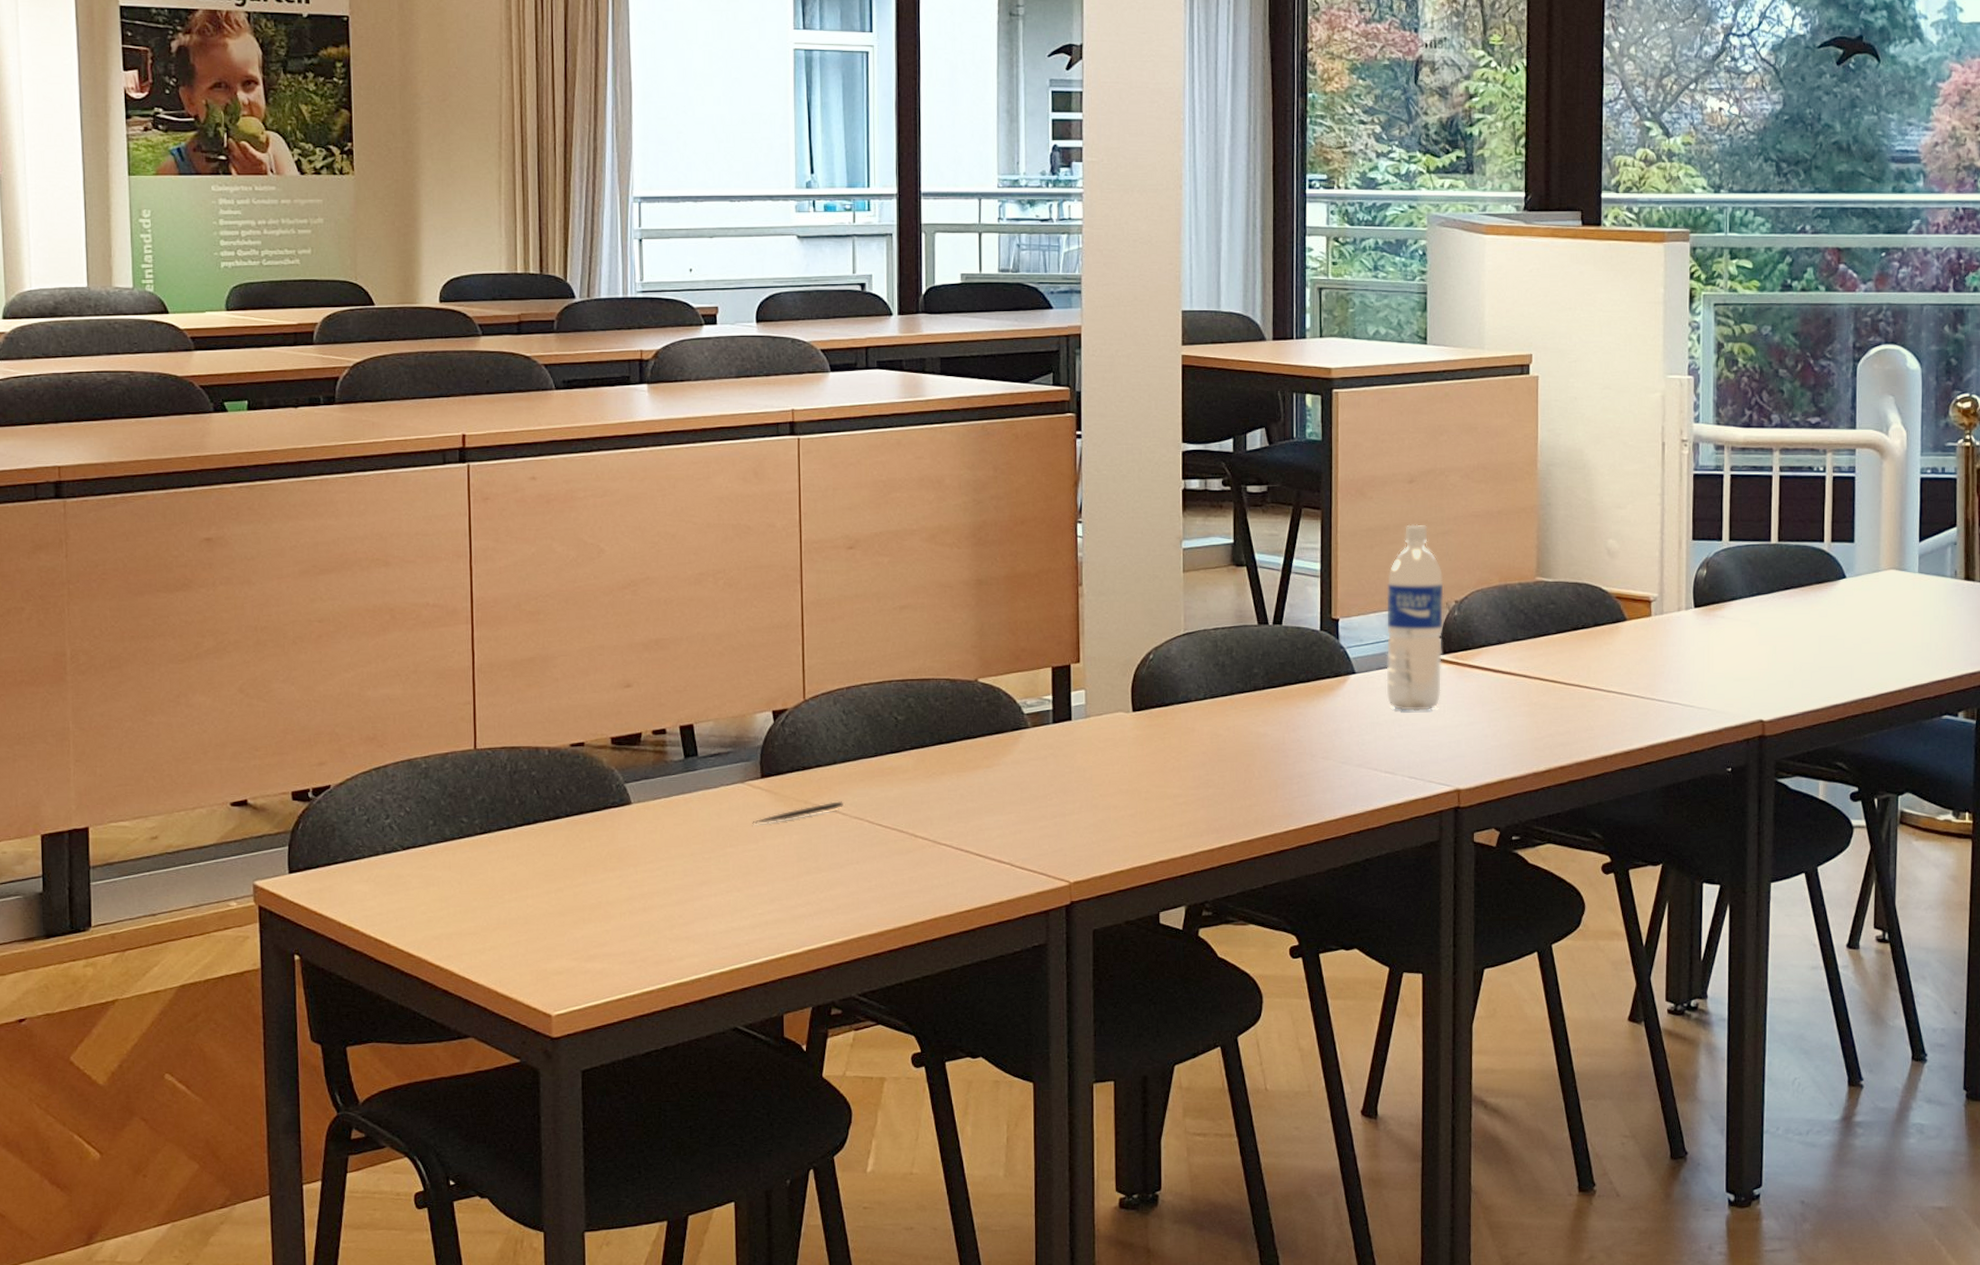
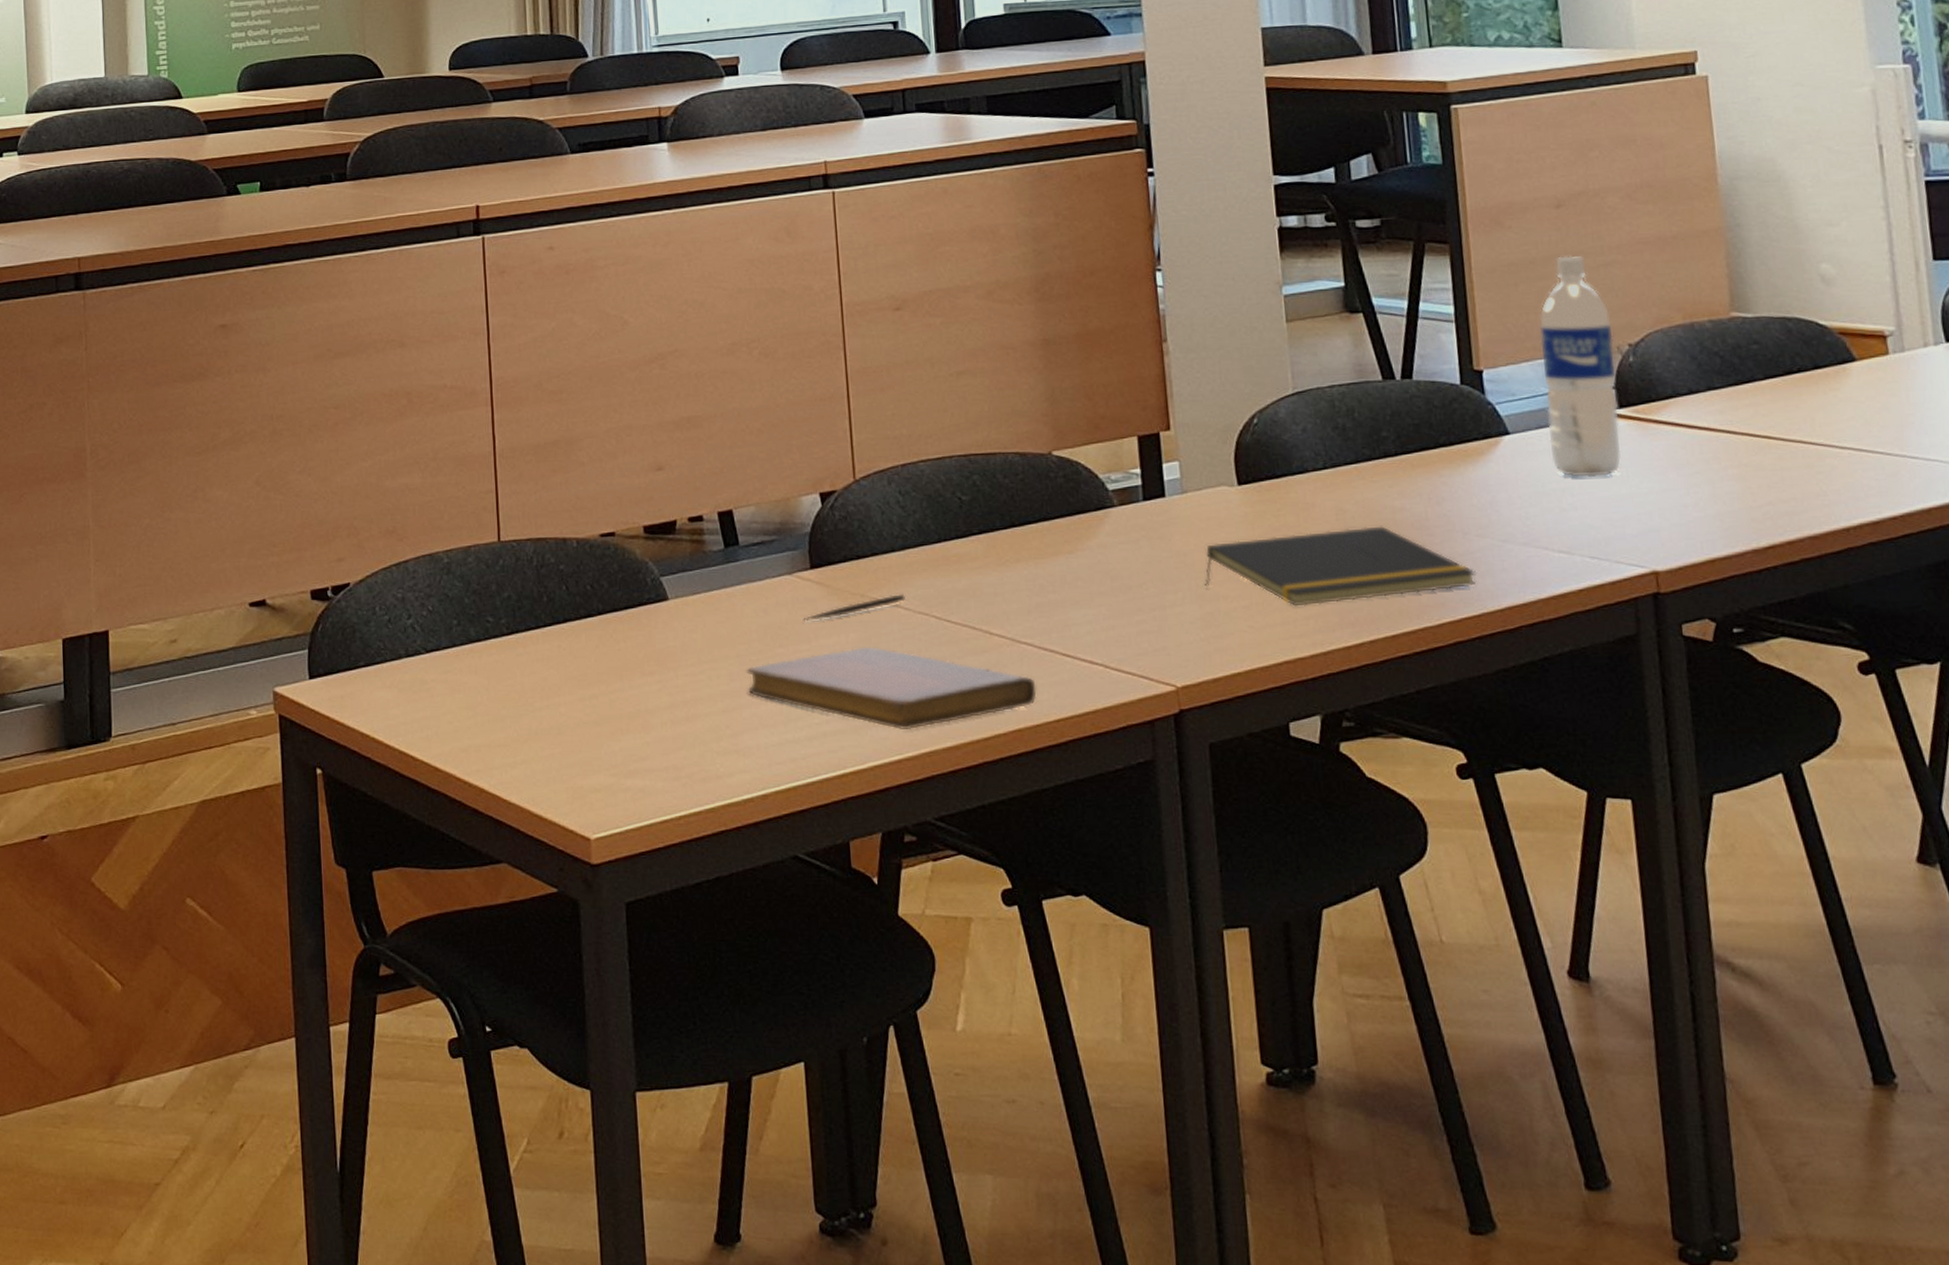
notebook: none [699,846,952,919] -> present [746,646,1037,730]
notepad: none [1099,749,1320,815] -> present [1205,526,1477,607]

